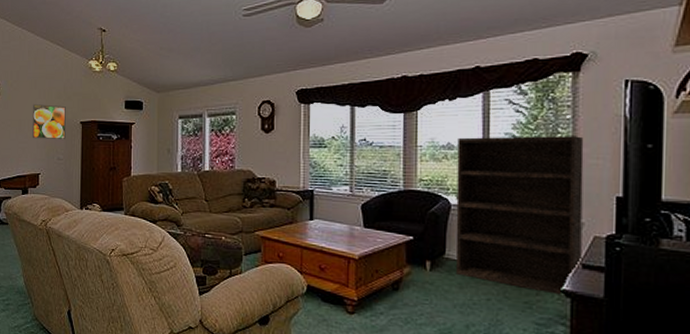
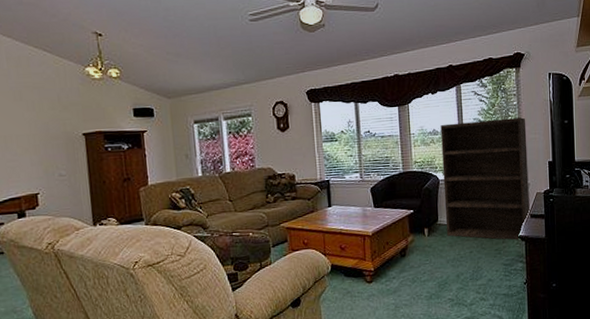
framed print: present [32,103,66,139] -> none [19,116,67,156]

